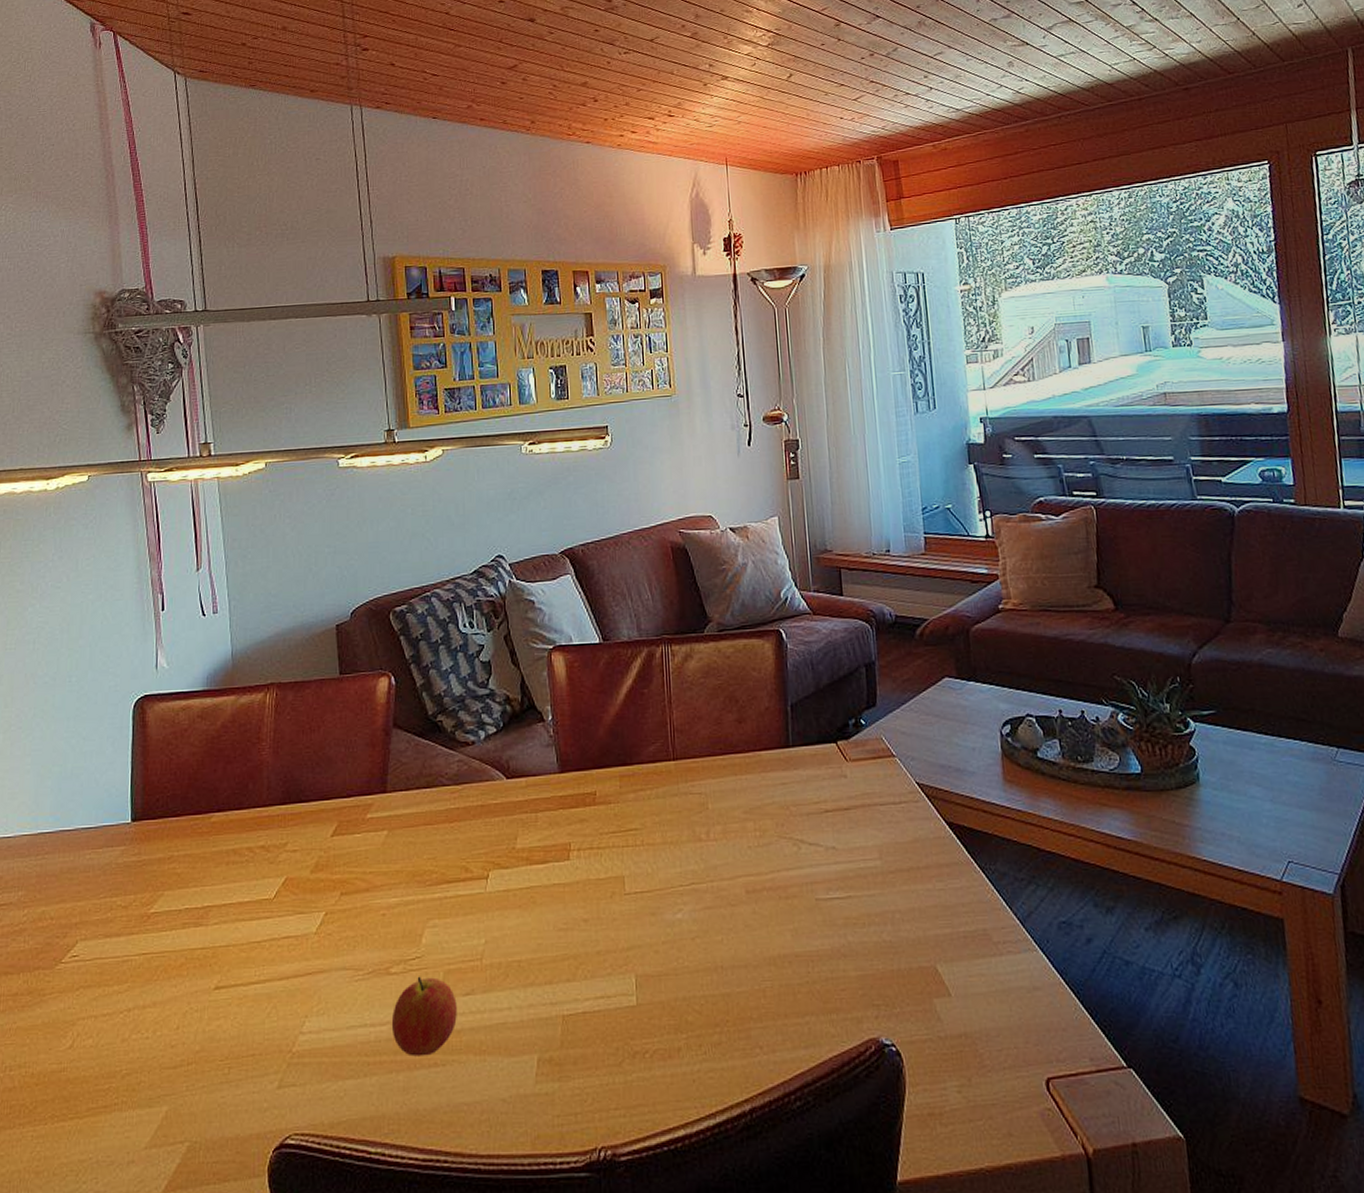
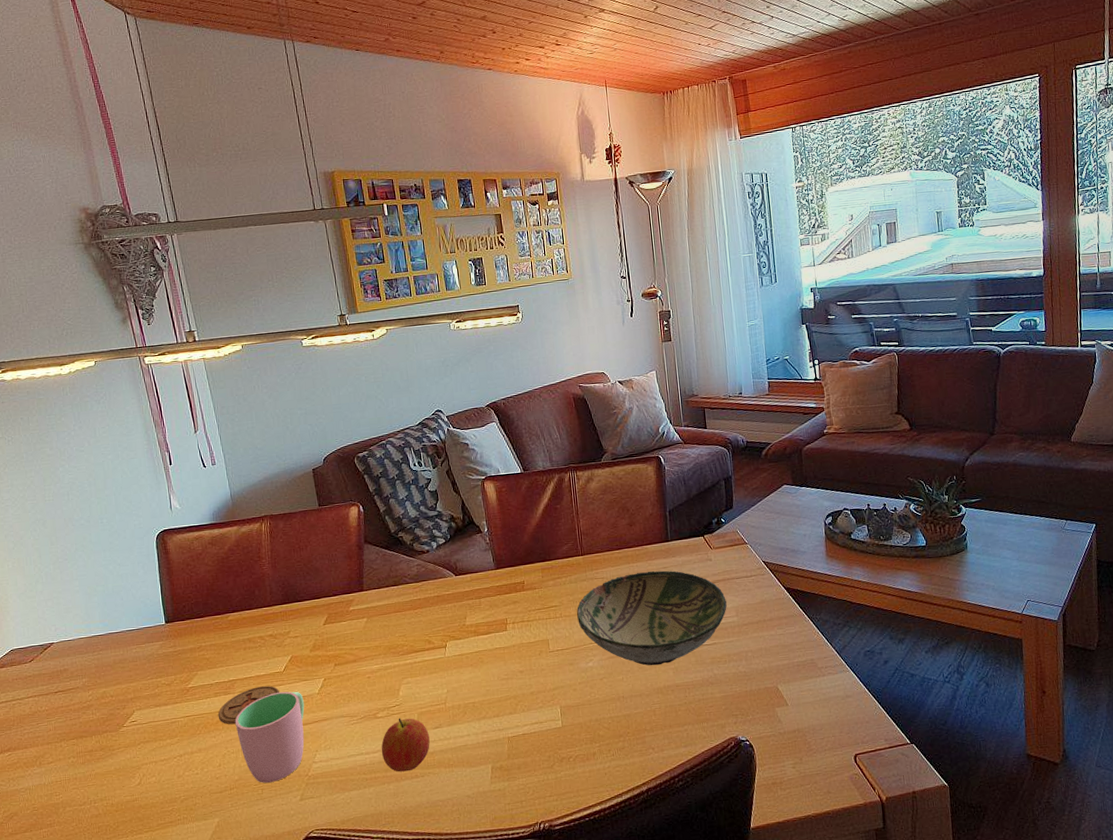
coaster: none [183,918,267,970] -> present [218,686,280,725]
cup: none [204,927,296,1058] -> present [235,691,305,783]
bowl: none [664,787,867,924] -> present [577,570,727,666]

